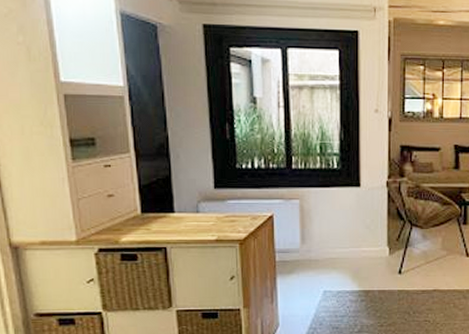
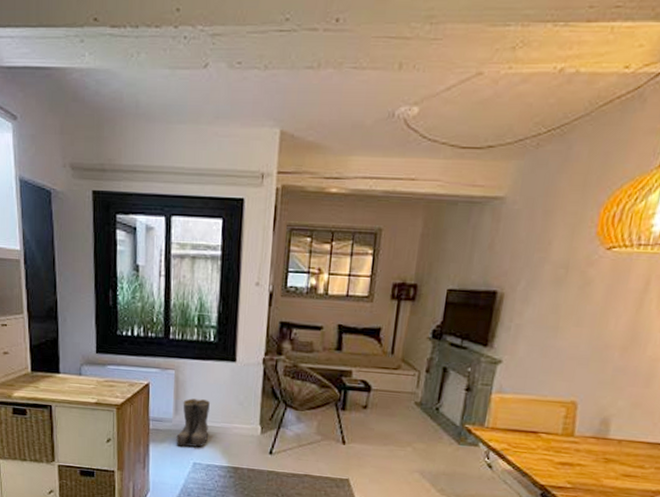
boots: none [304,226,338,276] -> present [176,398,210,447]

